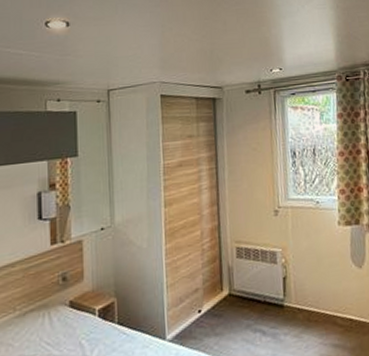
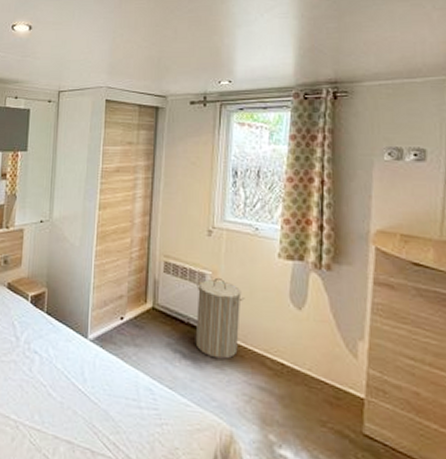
laundry hamper: none [269,252,313,329] -> present [195,277,245,359]

